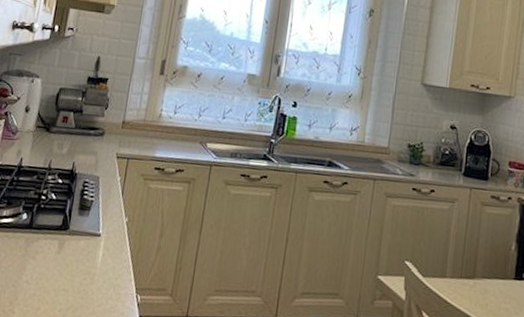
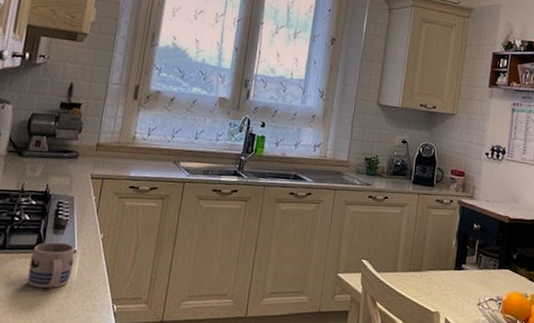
mug: none [53,223,100,273] -> present [28,241,75,289]

